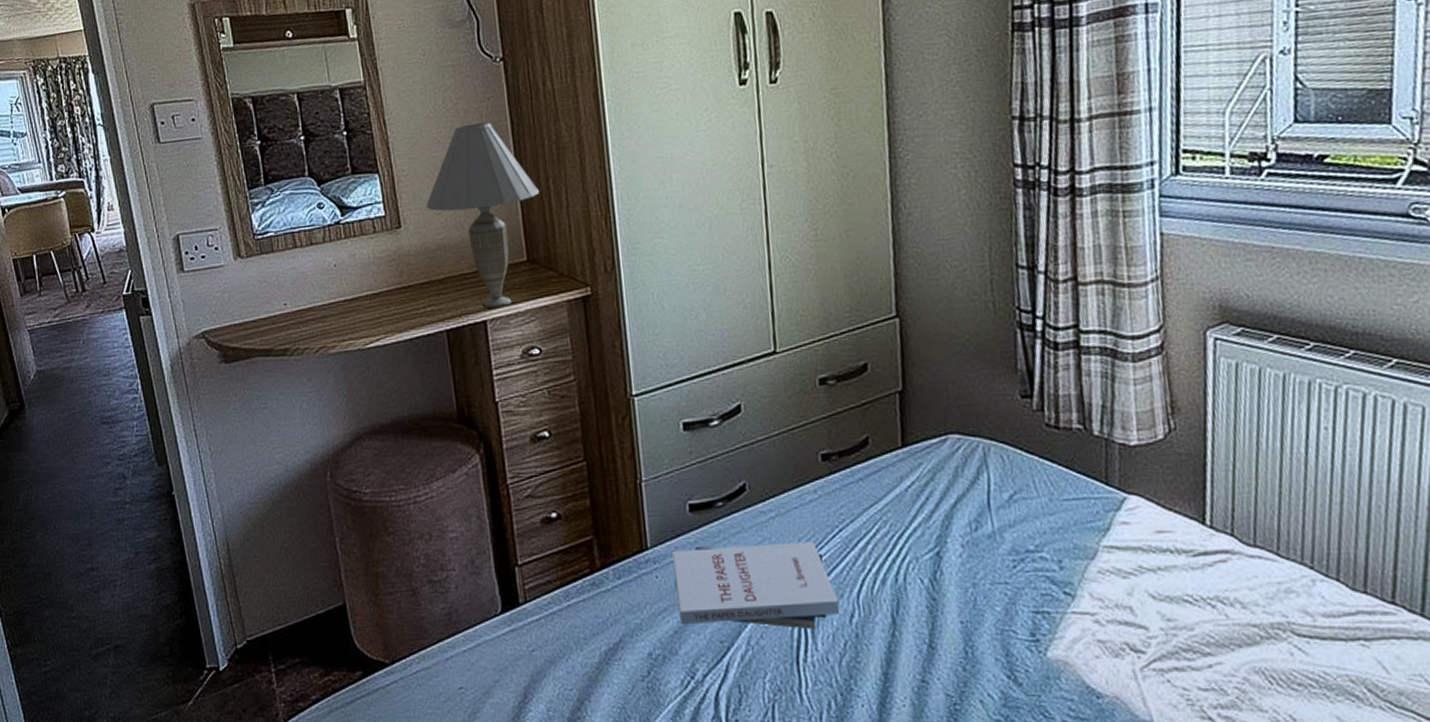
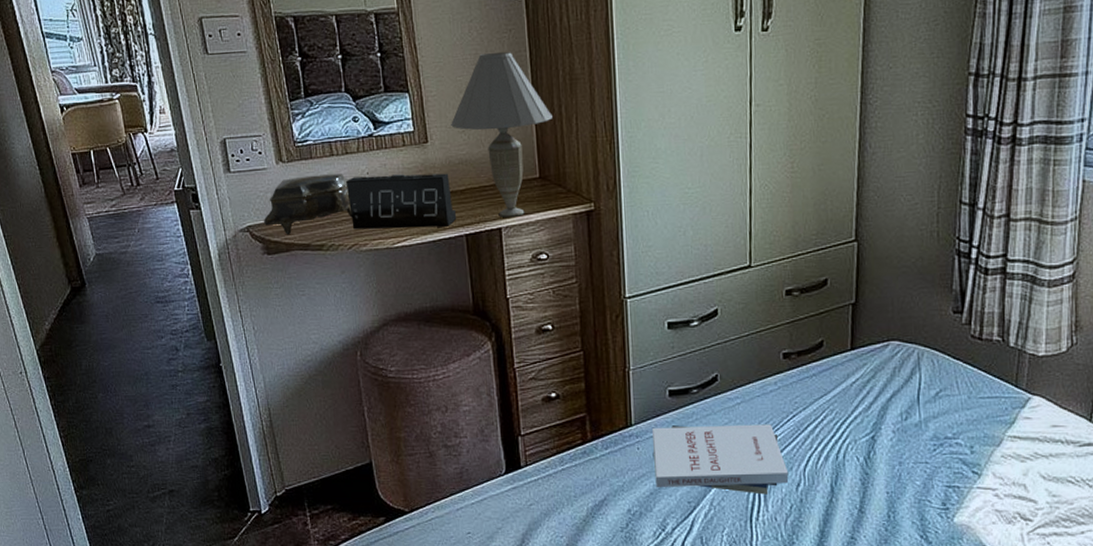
jewelry box: none [220,267,319,340] -> present [263,174,353,235]
alarm clock: none [311,261,436,330] -> present [346,173,457,230]

